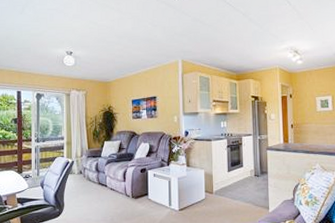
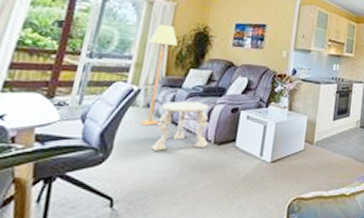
floor lamp: none [73,110,92,187] -> present [139,24,178,125]
side table: none [89,167,128,206] -> present [151,101,209,152]

